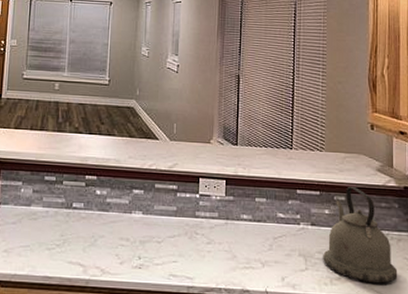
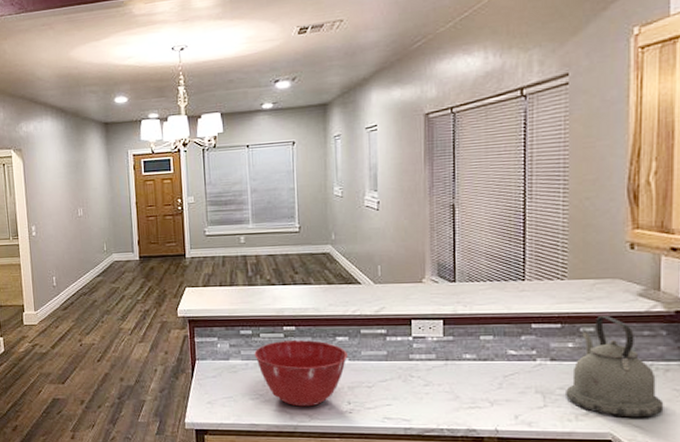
mixing bowl: none [56,189,142,260] -> present [254,339,348,407]

